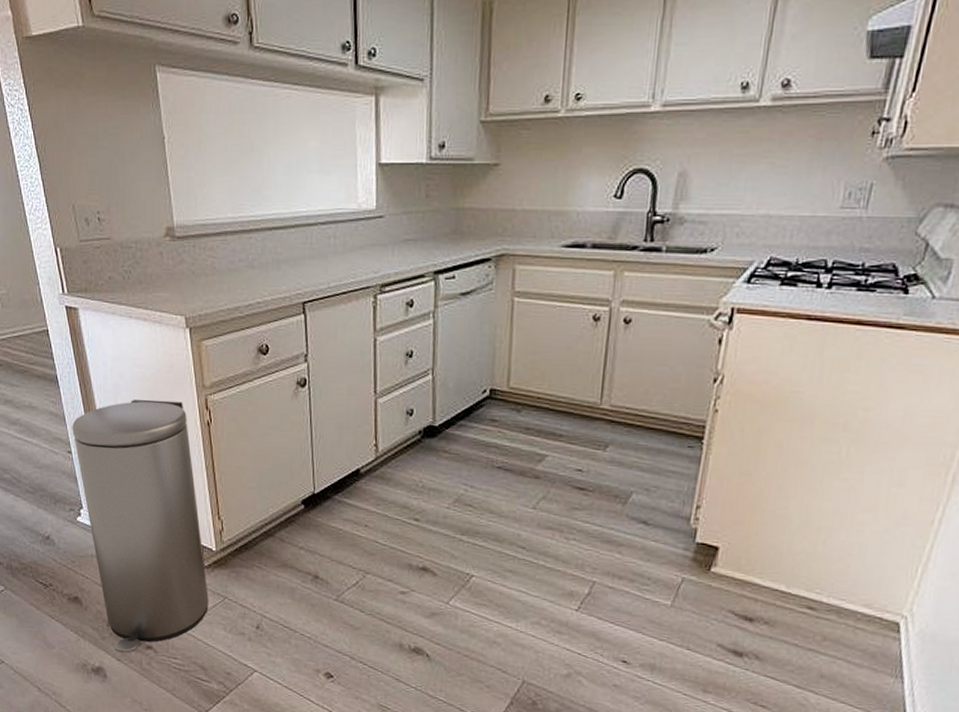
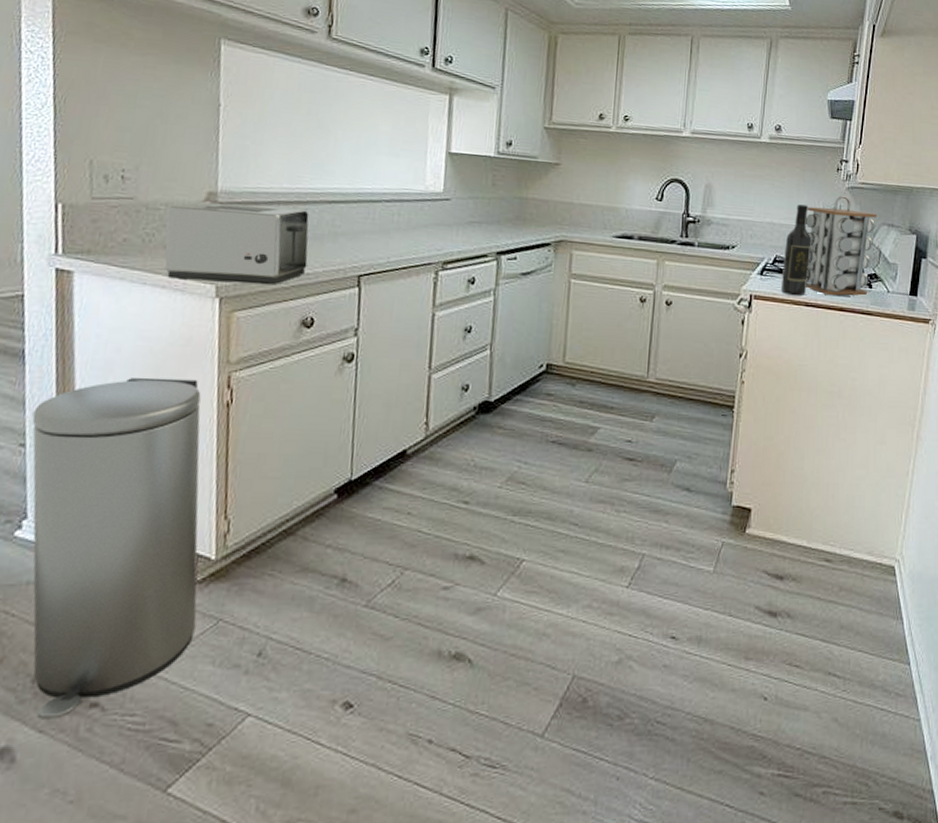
toaster: none [136,237,257,315] -> present [164,202,309,285]
wine bottle: none [773,187,824,308] -> present [780,204,812,297]
spice rack: none [810,168,929,307] -> present [806,195,877,297]

